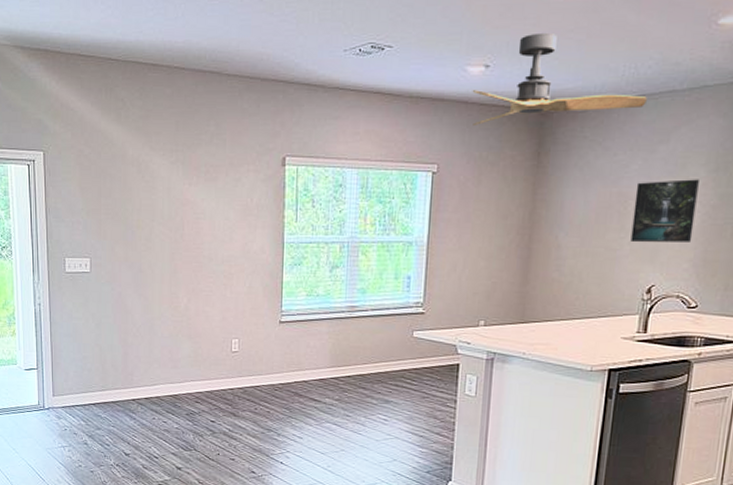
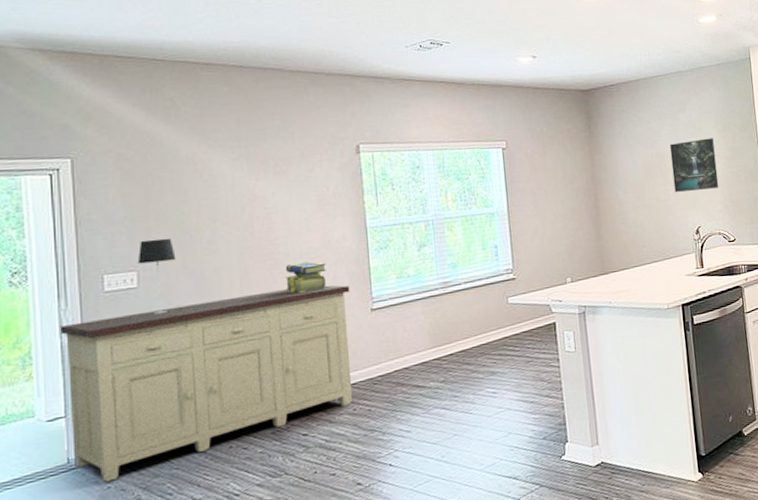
sideboard: none [34,291,262,425] -> present [60,285,353,482]
table lamp: none [90,231,120,298] -> present [137,238,176,315]
stack of books: none [206,268,243,297] -> present [284,261,326,293]
ceiling fan: present [472,32,647,125] -> none [525,29,663,106]

